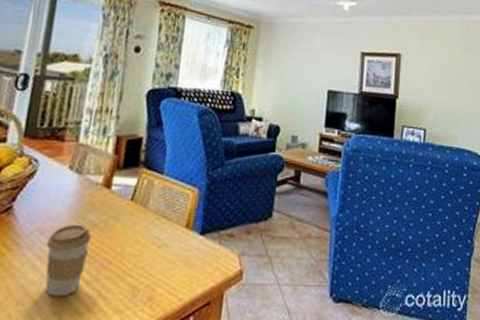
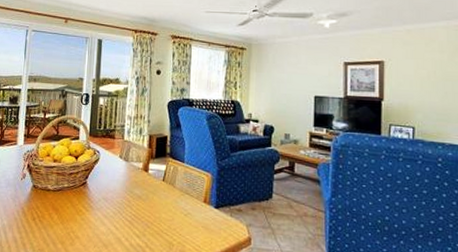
coffee cup: present [45,224,92,297] -> none [109,195,138,245]

